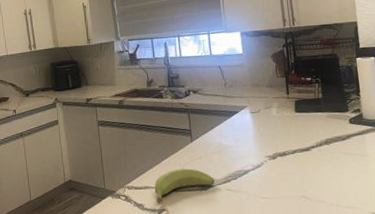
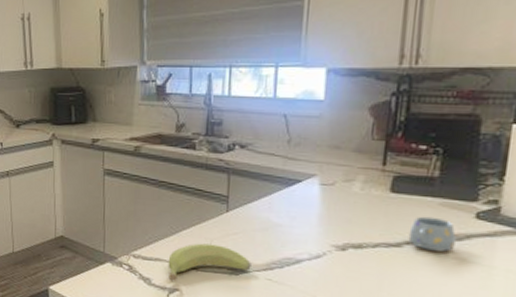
mug: none [312,126,342,150] -> present [408,216,456,252]

